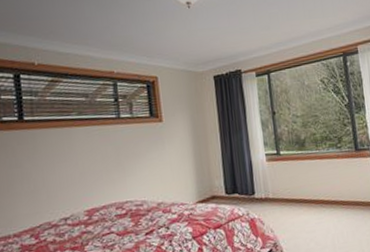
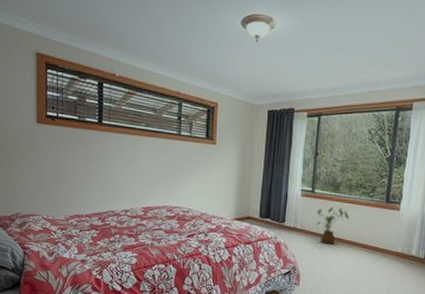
house plant: none [287,166,322,210] -> present [316,207,349,244]

